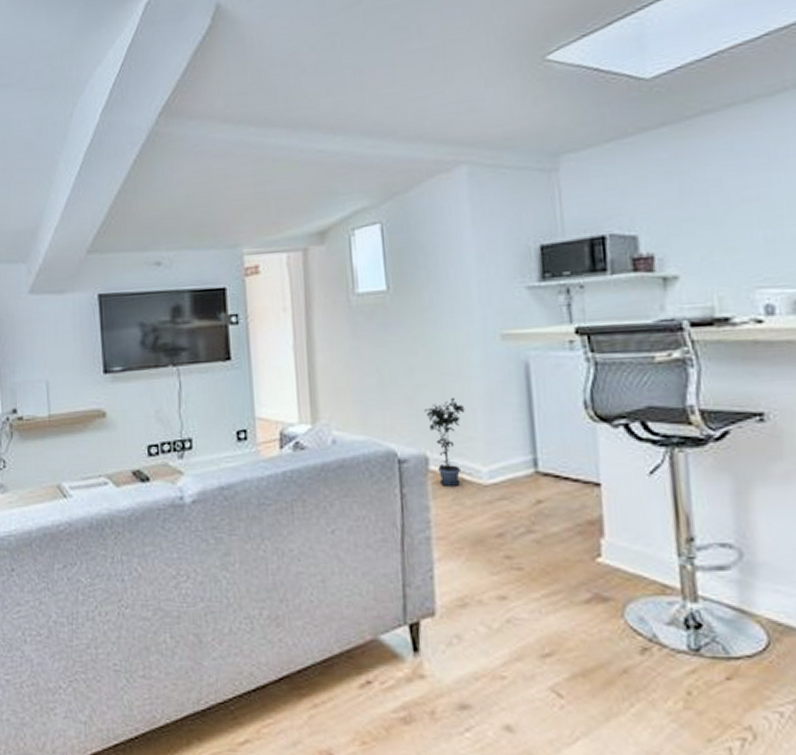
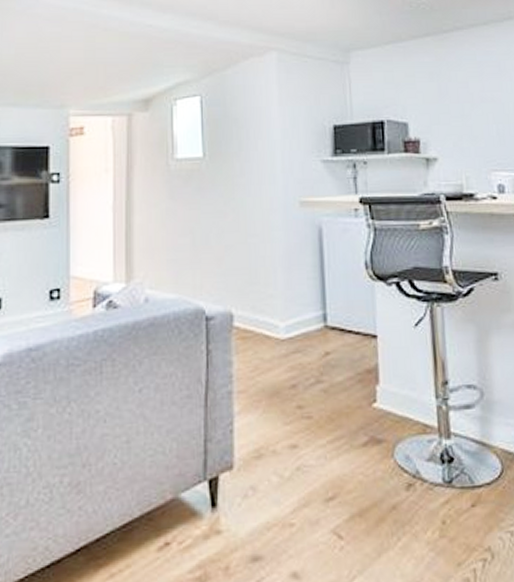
potted plant: present [424,397,466,486] -> none [231,257,267,341]

